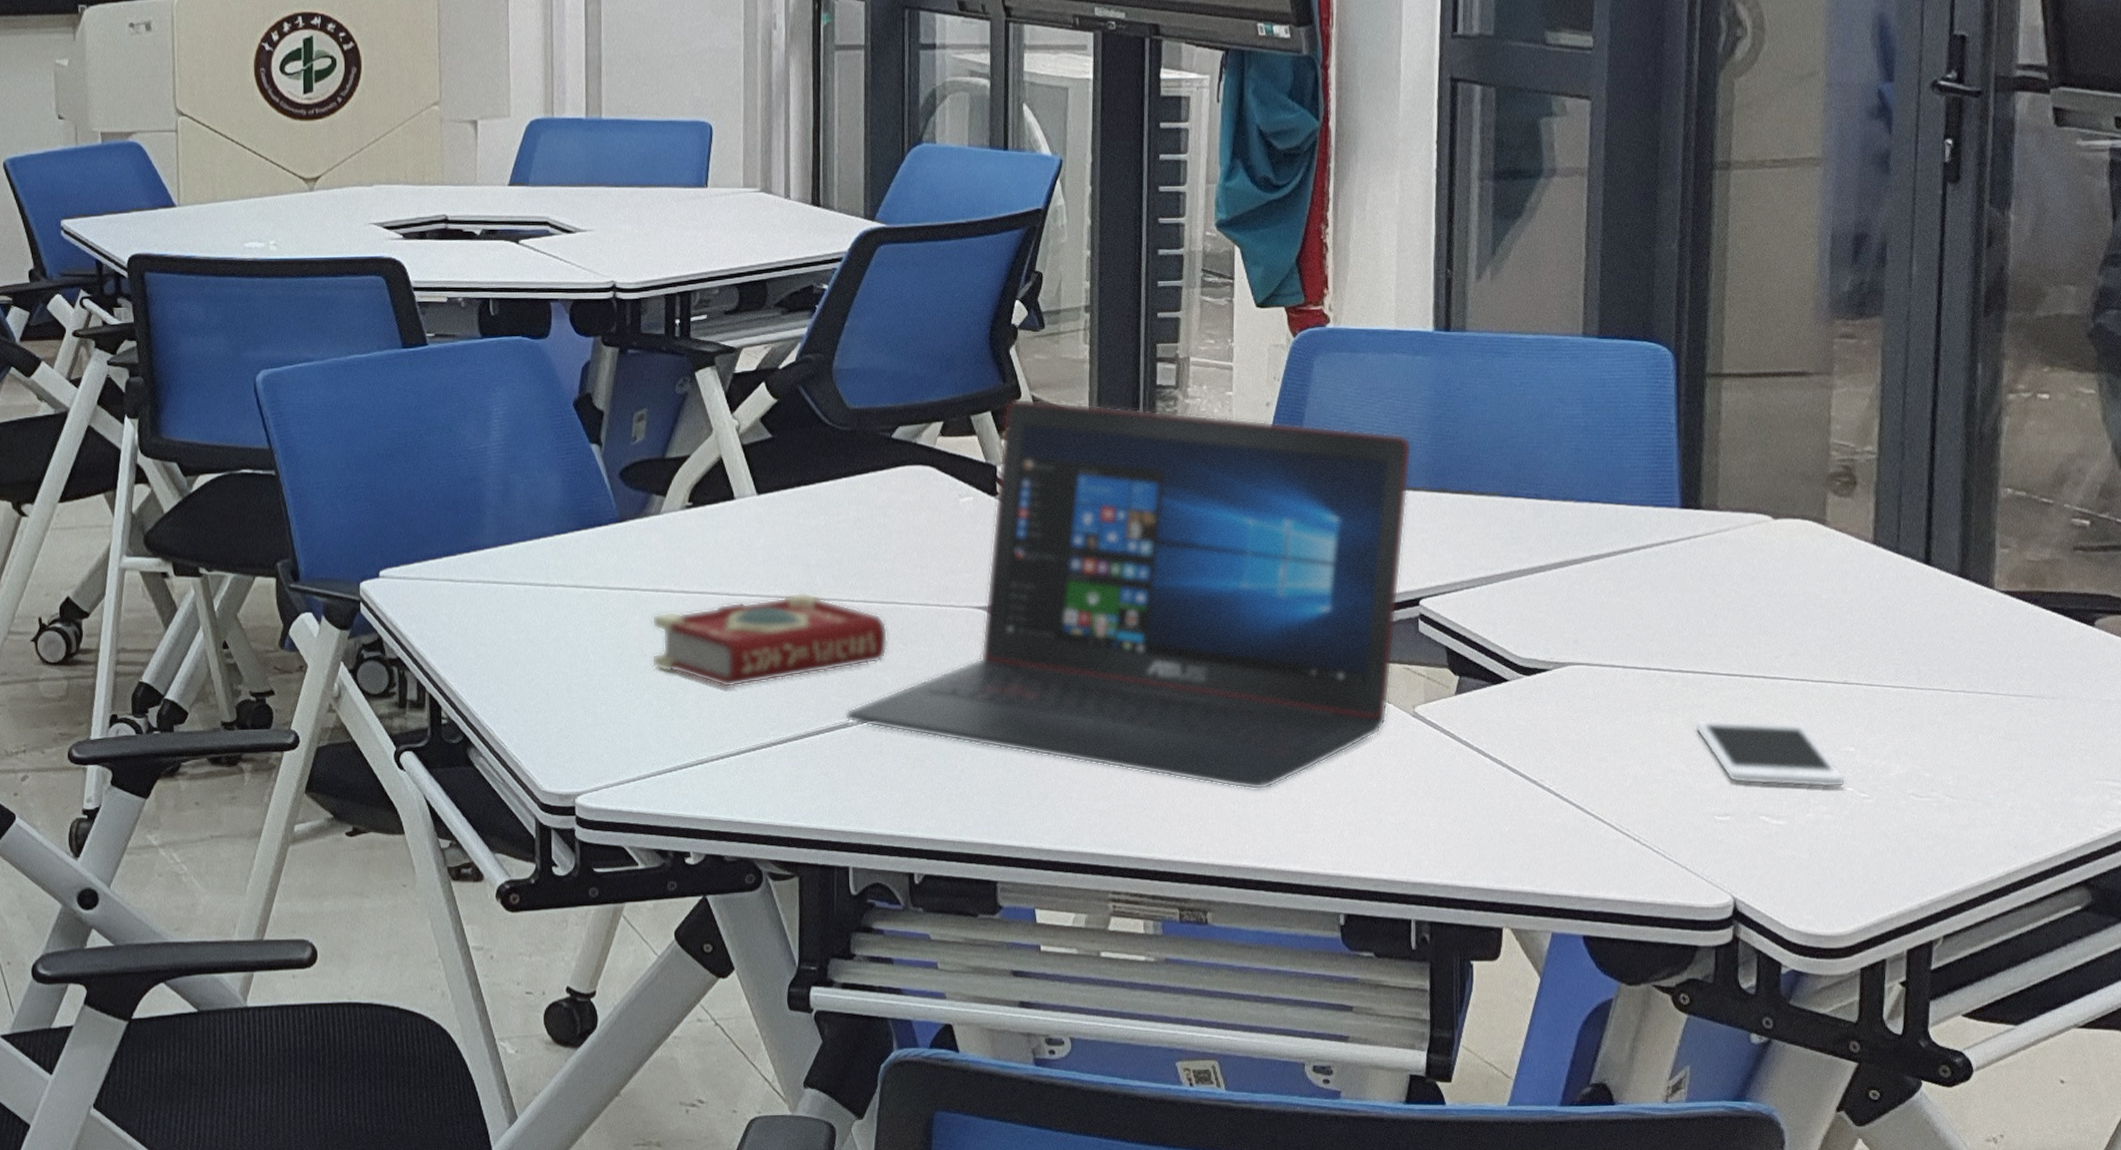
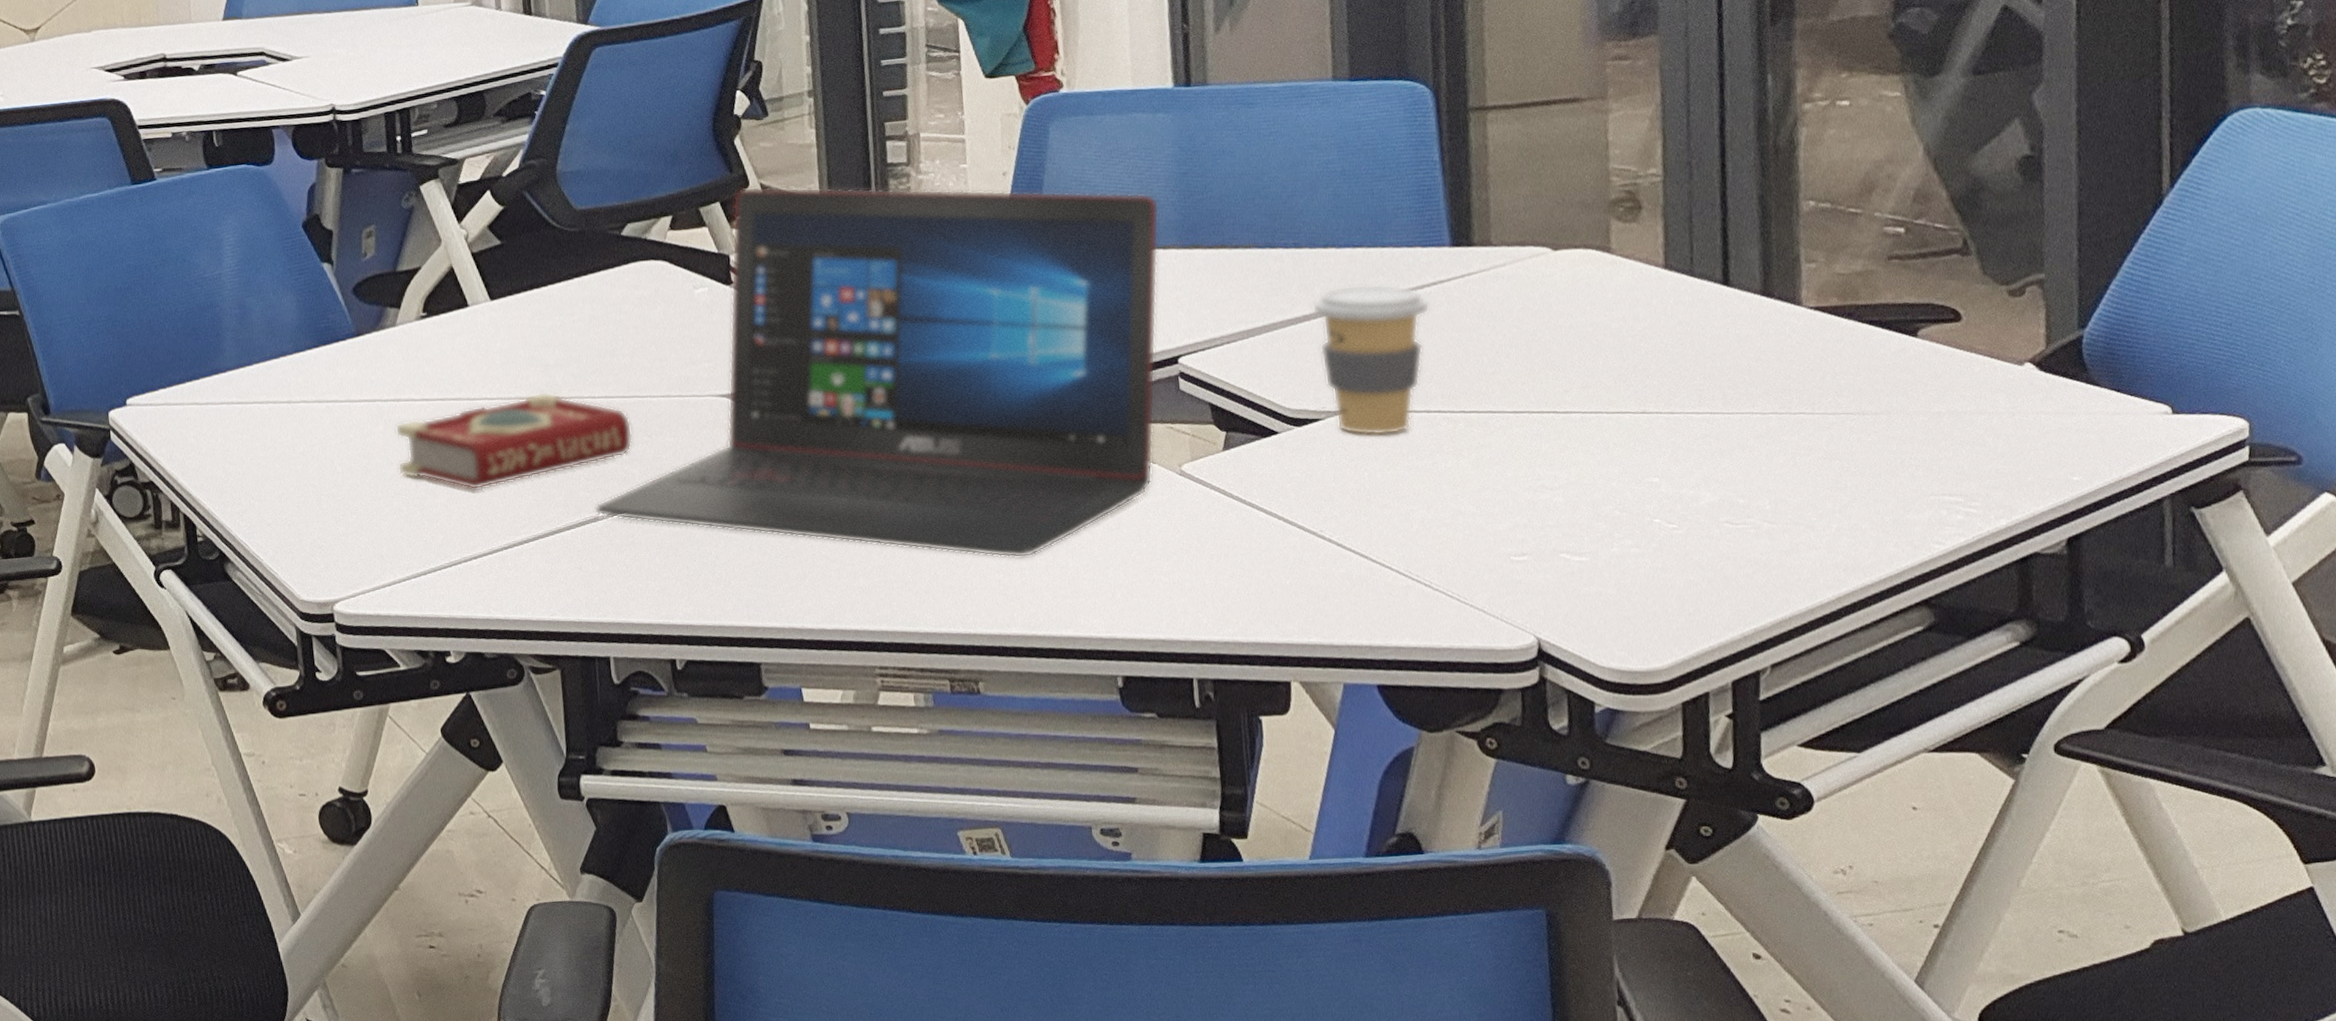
coffee cup: none [1548,539,1658,690] -> present [1311,284,1430,436]
cell phone: present [1694,718,1846,788] -> none [1481,456,1652,522]

